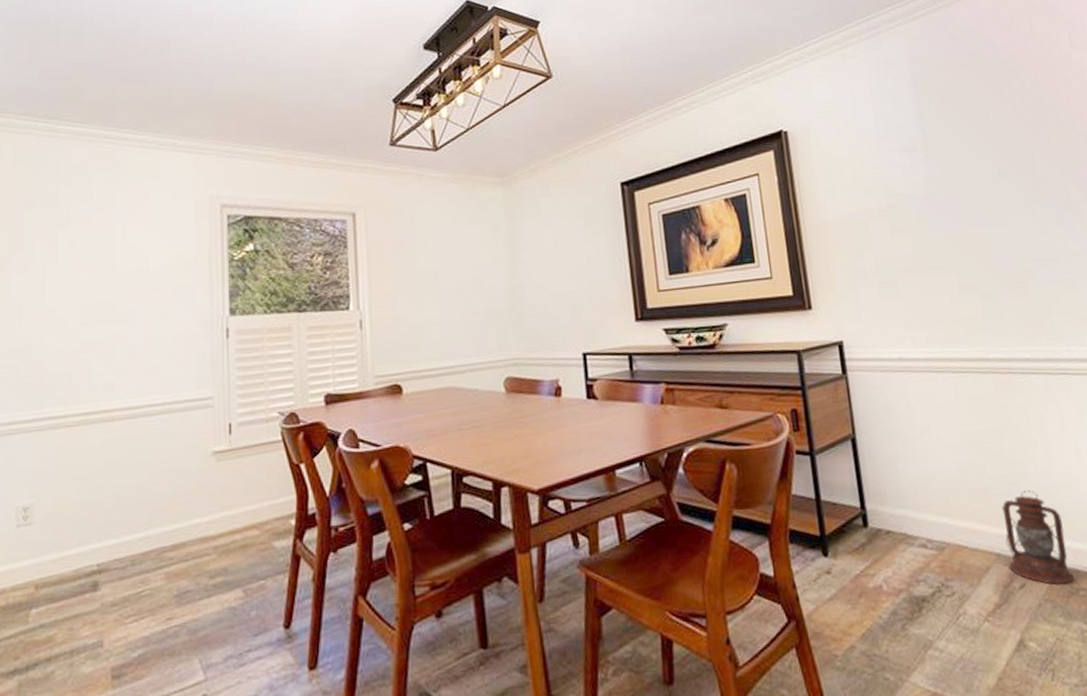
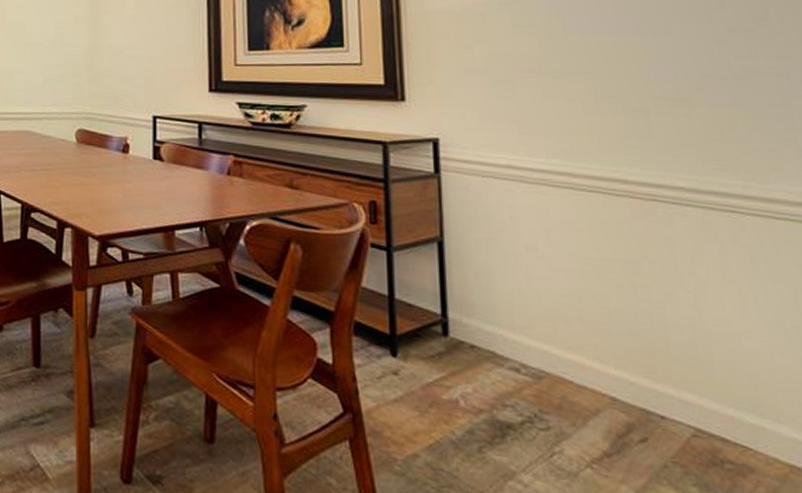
lantern: present [1002,490,1074,585] -> none [625,335,719,452]

